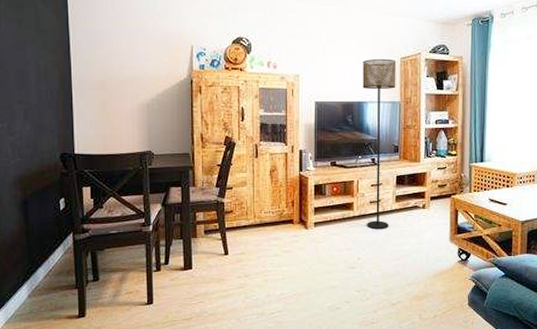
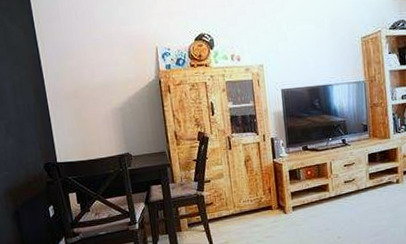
floor lamp: present [362,58,397,229] -> none [324,39,365,208]

